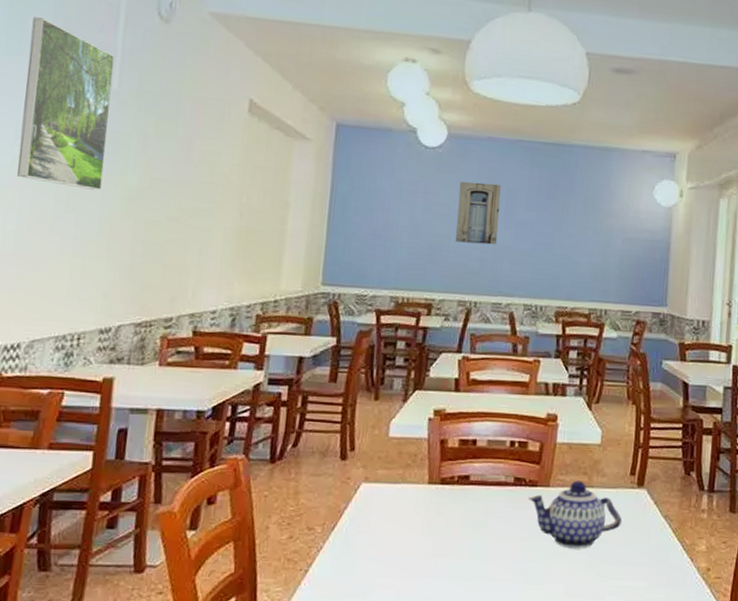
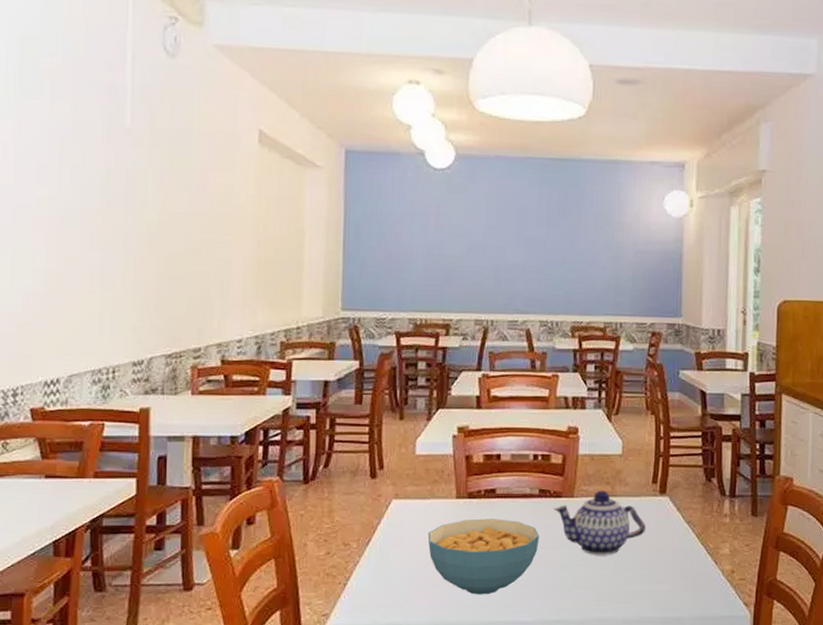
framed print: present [17,17,115,190] -> none [41,59,125,227]
cereal bowl: none [396,506,512,587] -> present [427,518,540,595]
wall art: present [456,182,501,245] -> none [469,201,511,263]

